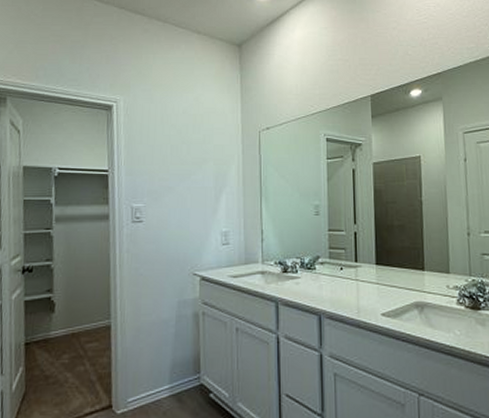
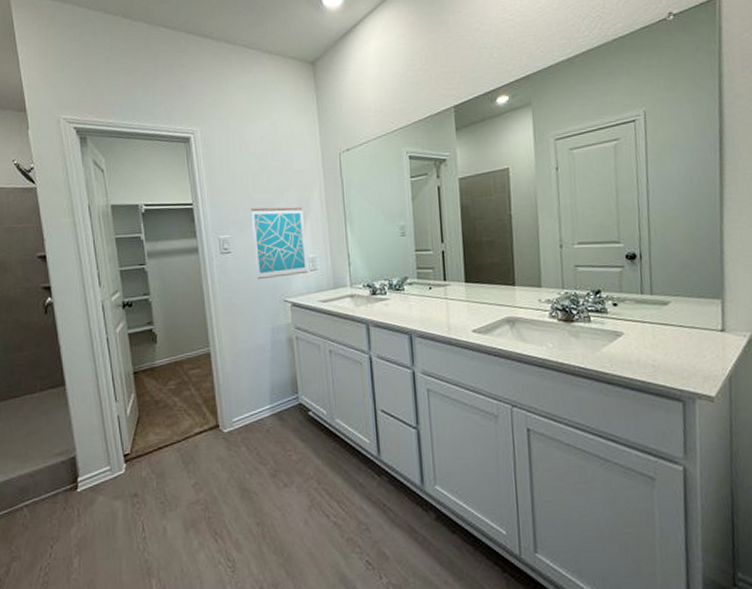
wall art: none [166,179,220,251] -> present [250,206,308,280]

